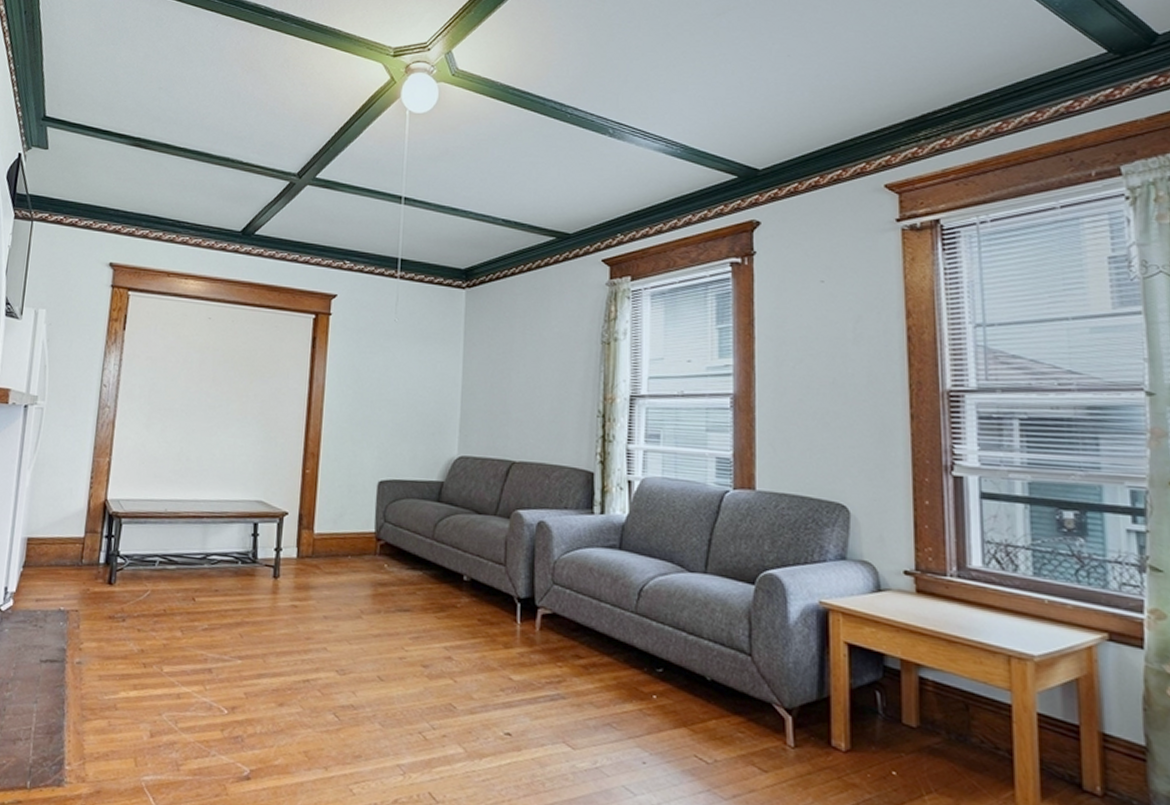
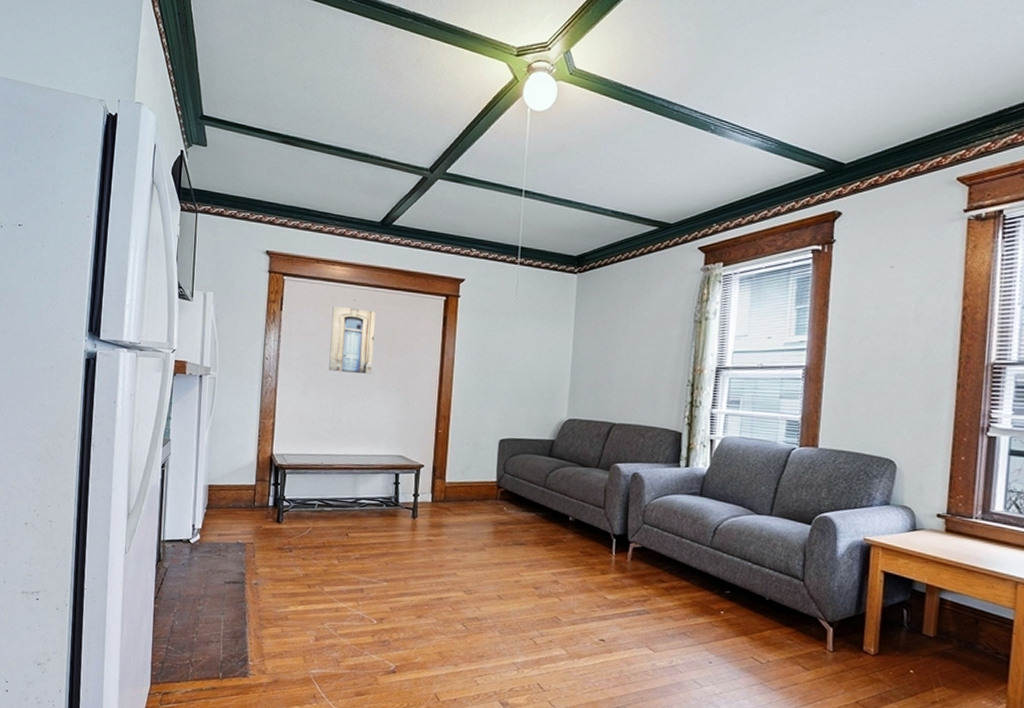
wall art: none [177,325,235,403] -> present [329,306,376,374]

